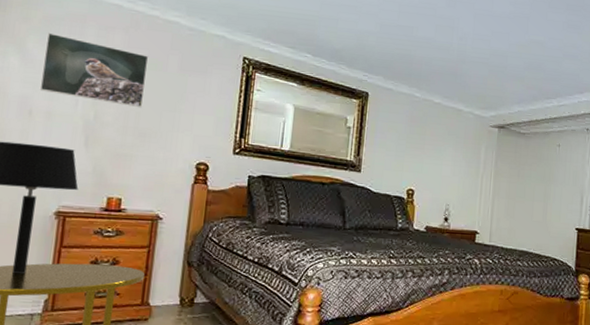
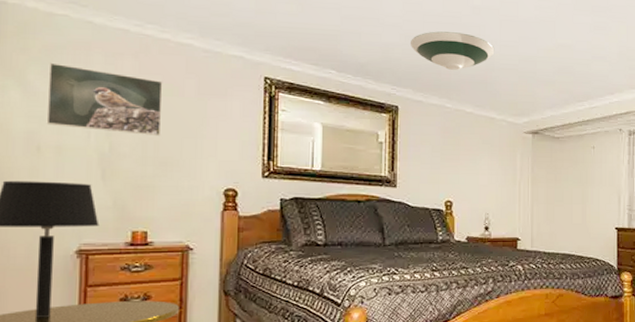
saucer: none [385,21,467,61] -> present [411,31,495,70]

